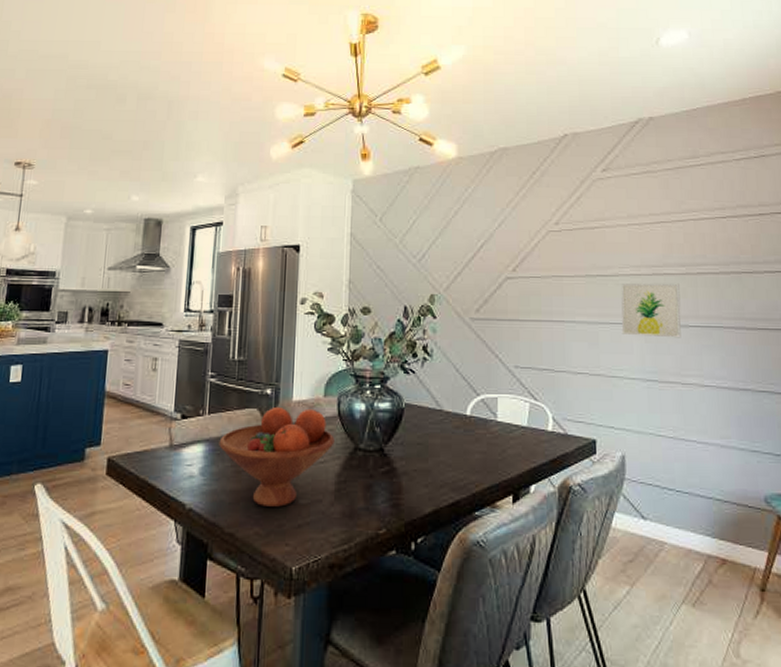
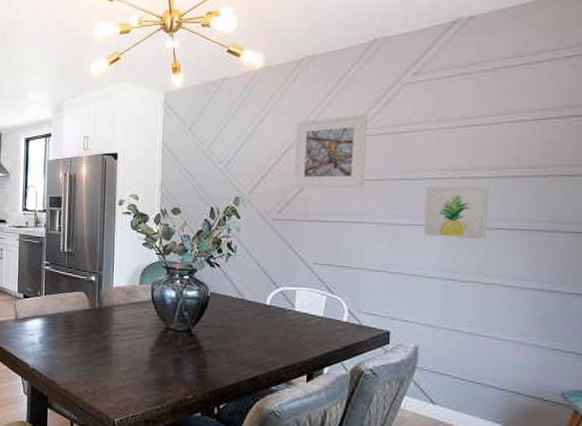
fruit bowl: present [219,406,335,508] -> none [54,291,149,372]
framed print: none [491,209,562,285] -> present [293,114,368,188]

